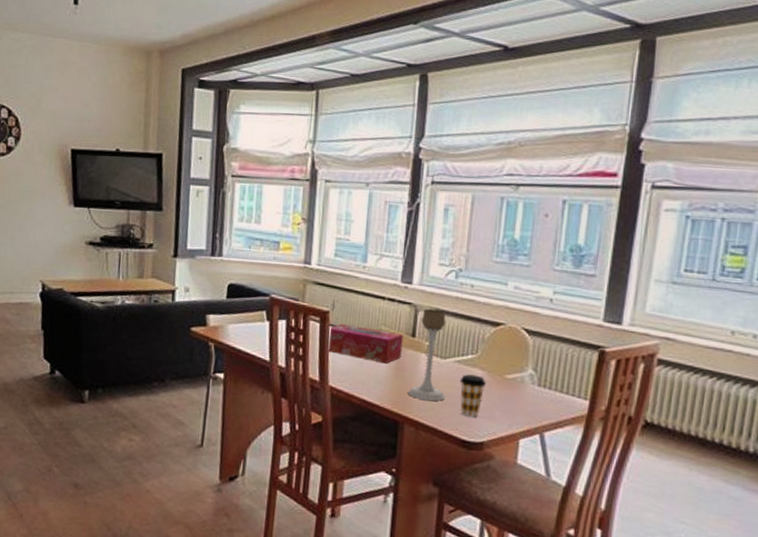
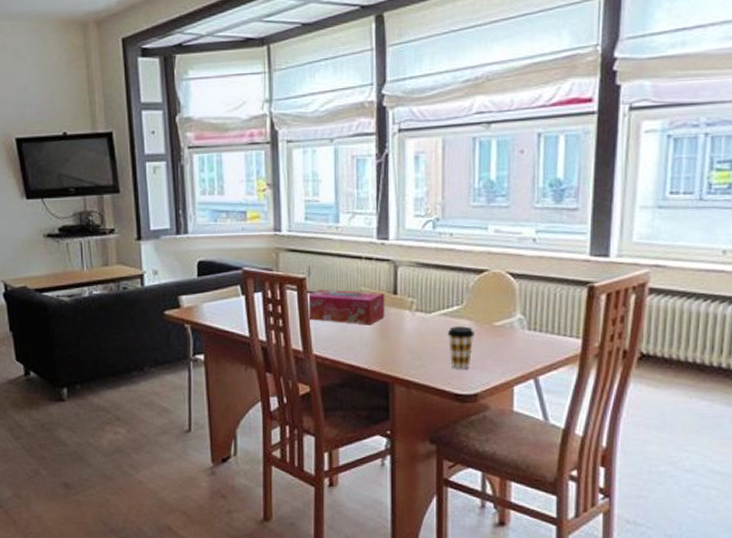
candle holder: present [408,308,446,401] -> none [395,263,434,357]

